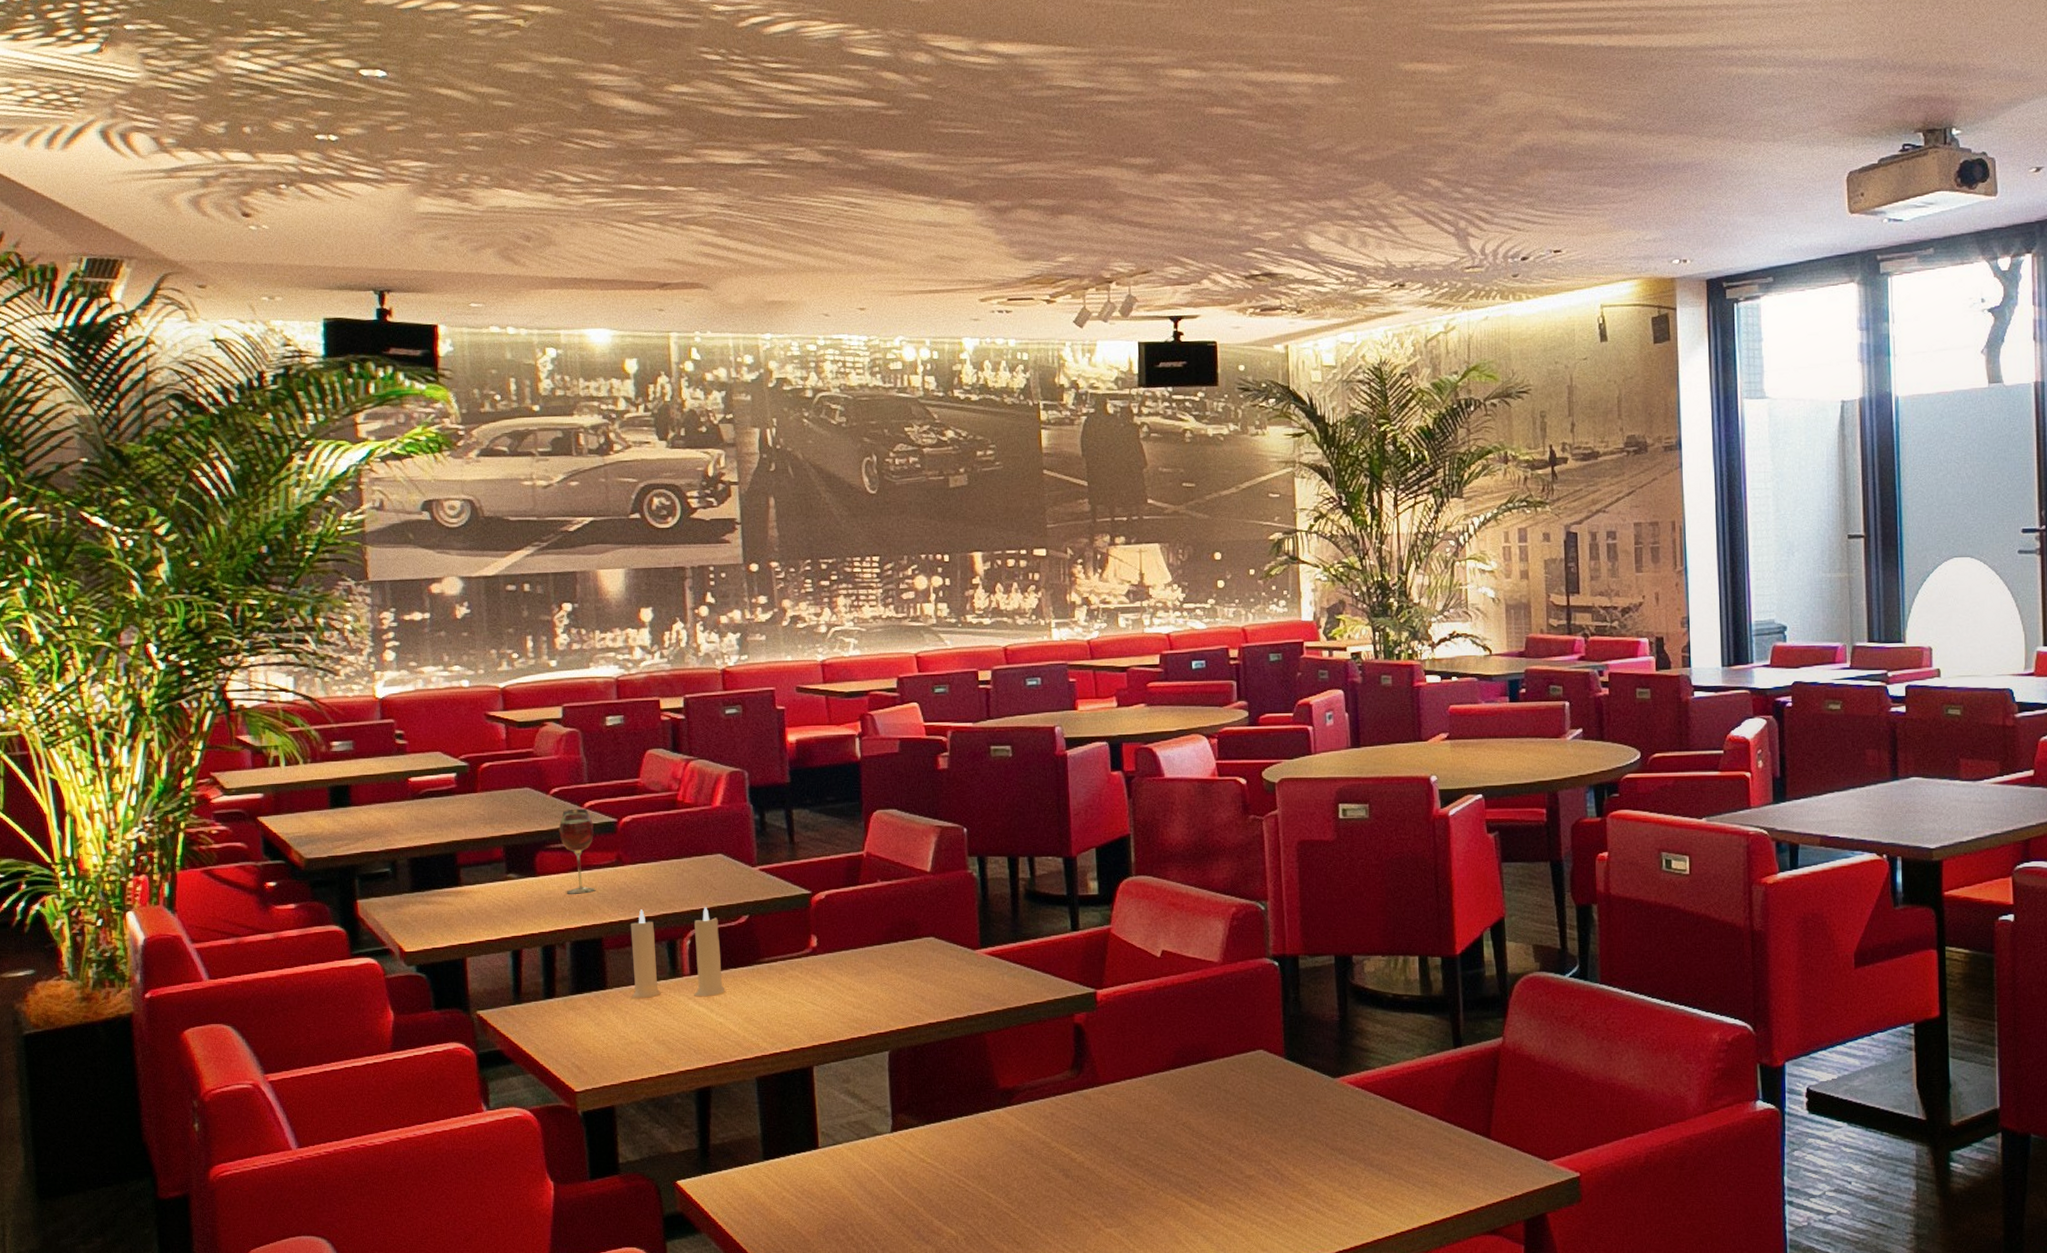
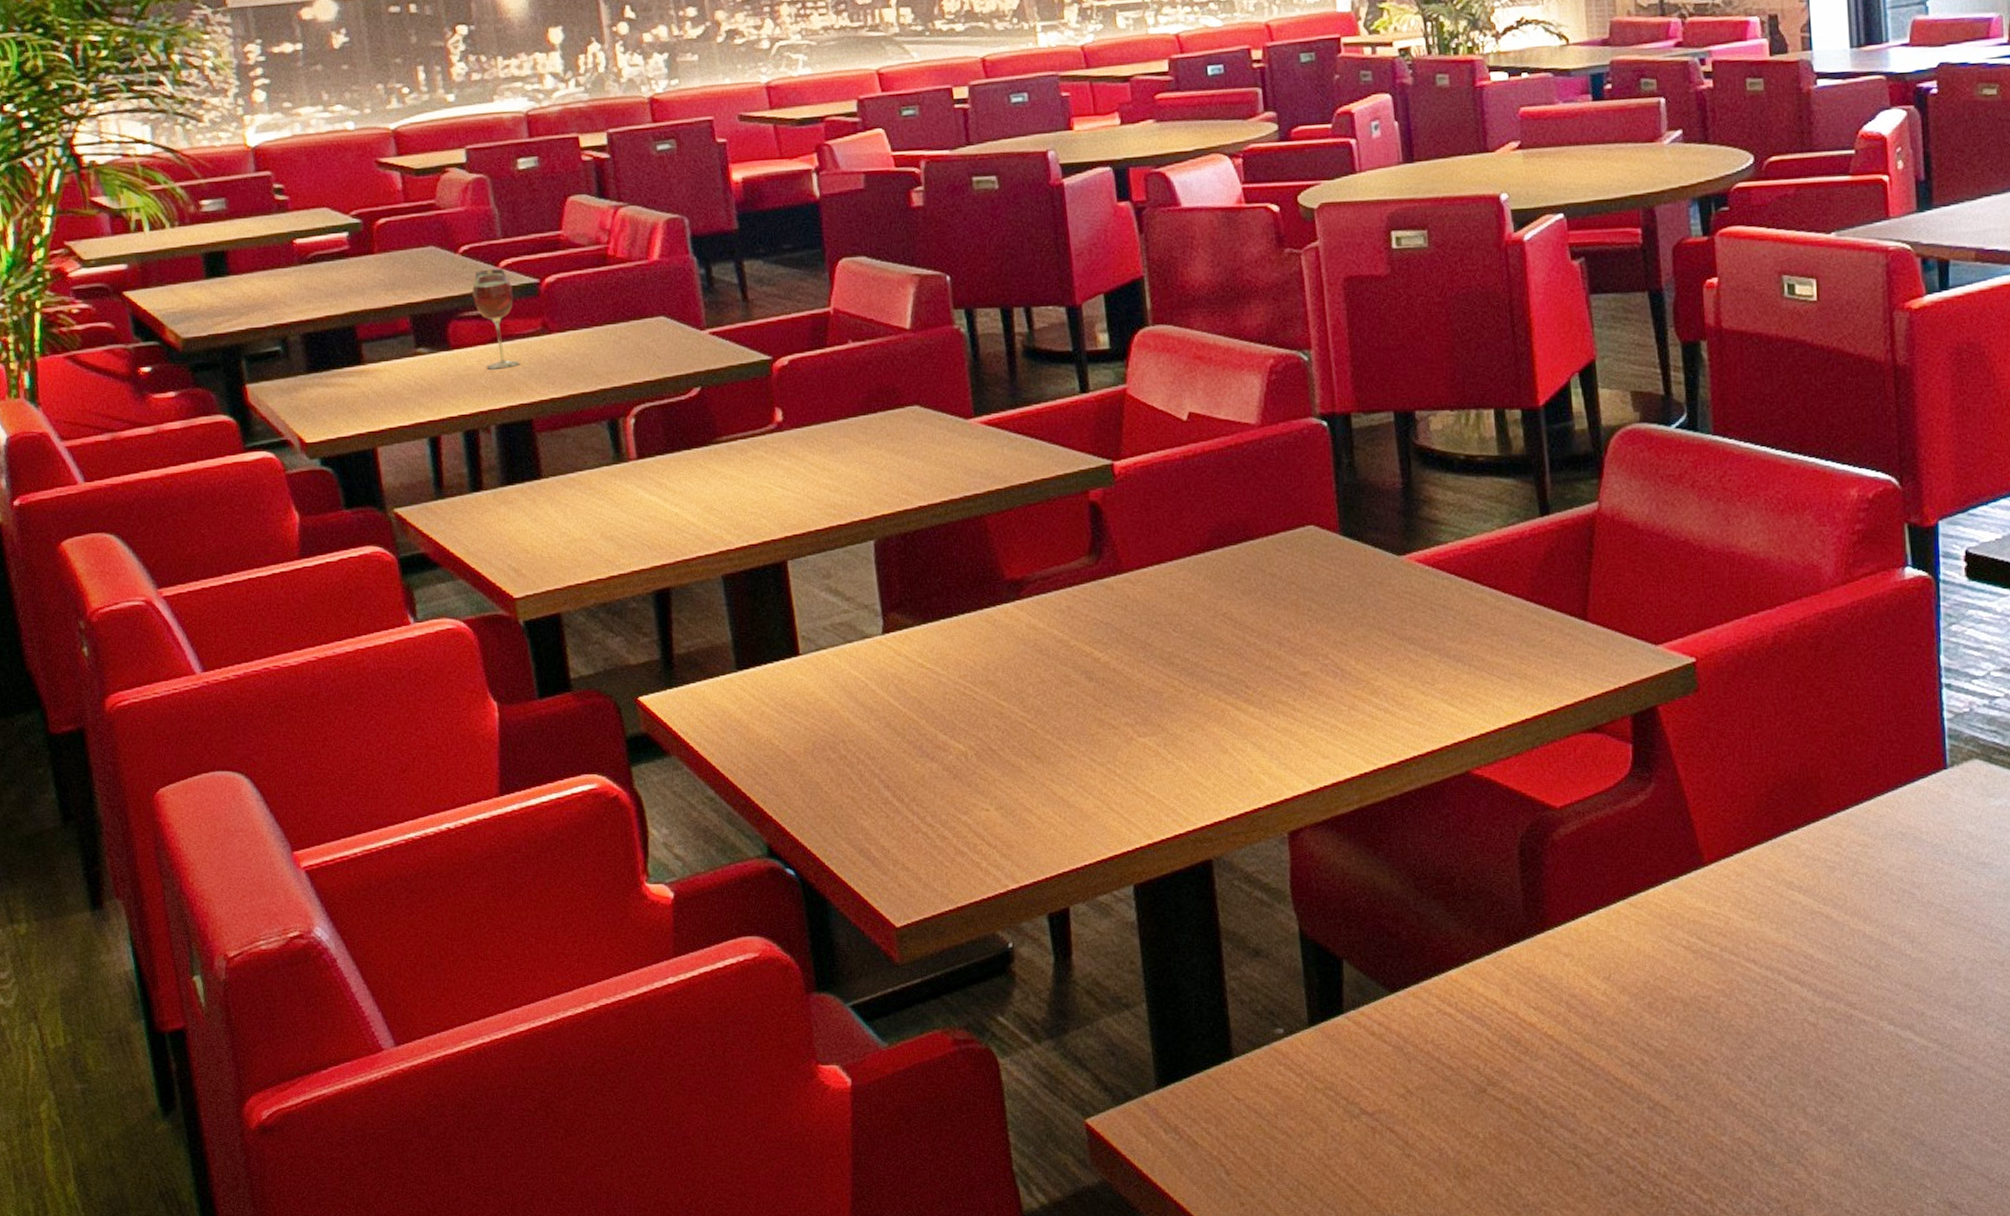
candle: present [630,907,726,999] -> none [563,379,680,490]

